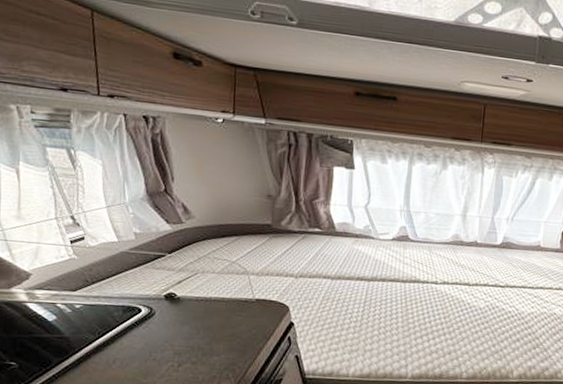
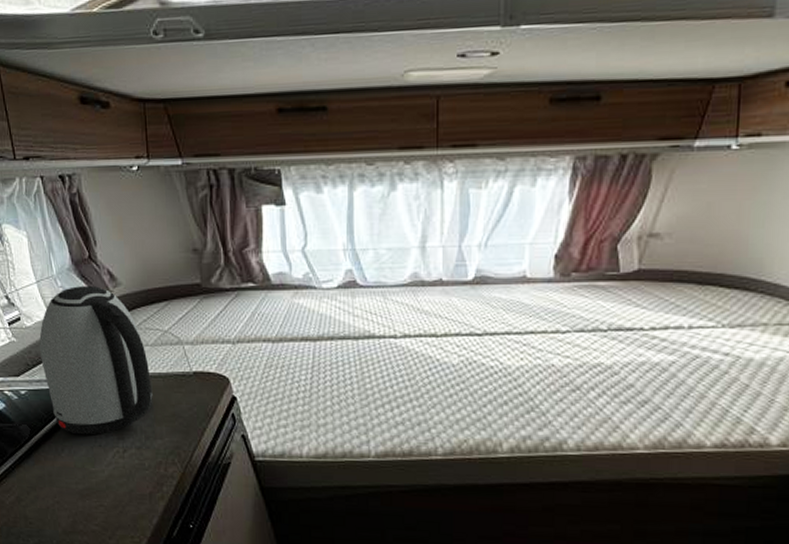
kettle: none [101,215,214,349] -> present [39,286,153,435]

